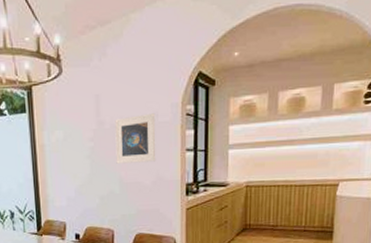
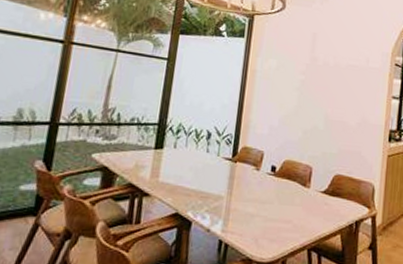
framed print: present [115,113,156,164] -> none [324,57,367,104]

